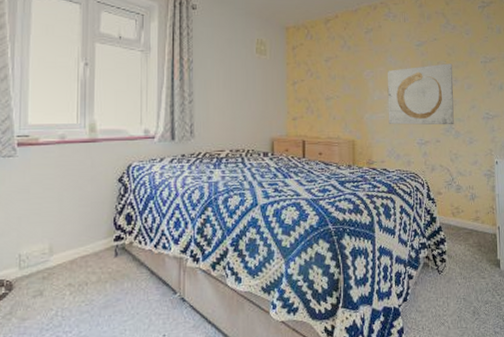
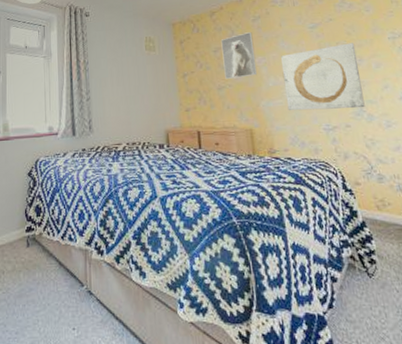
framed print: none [333,44,365,90] -> present [221,32,257,79]

